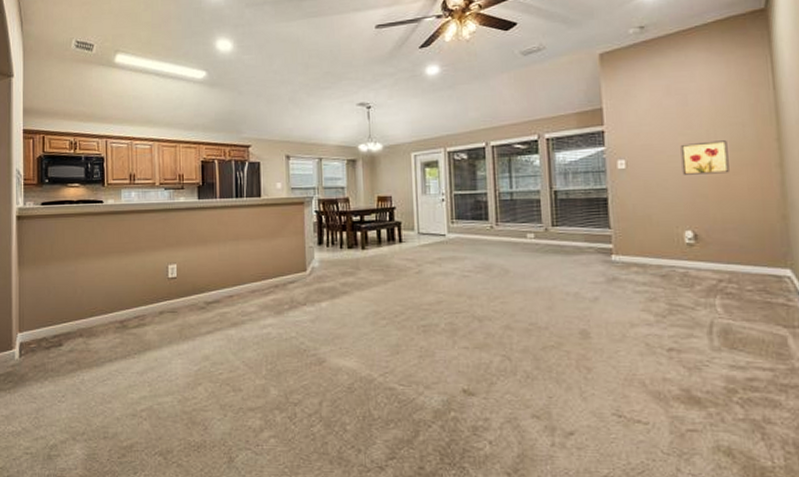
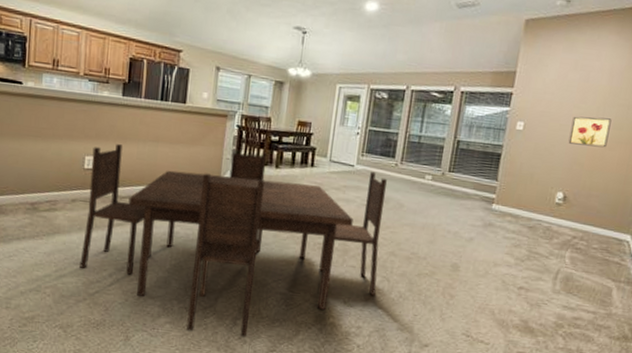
dining set: none [173,234,498,445] -> present [80,144,387,337]

